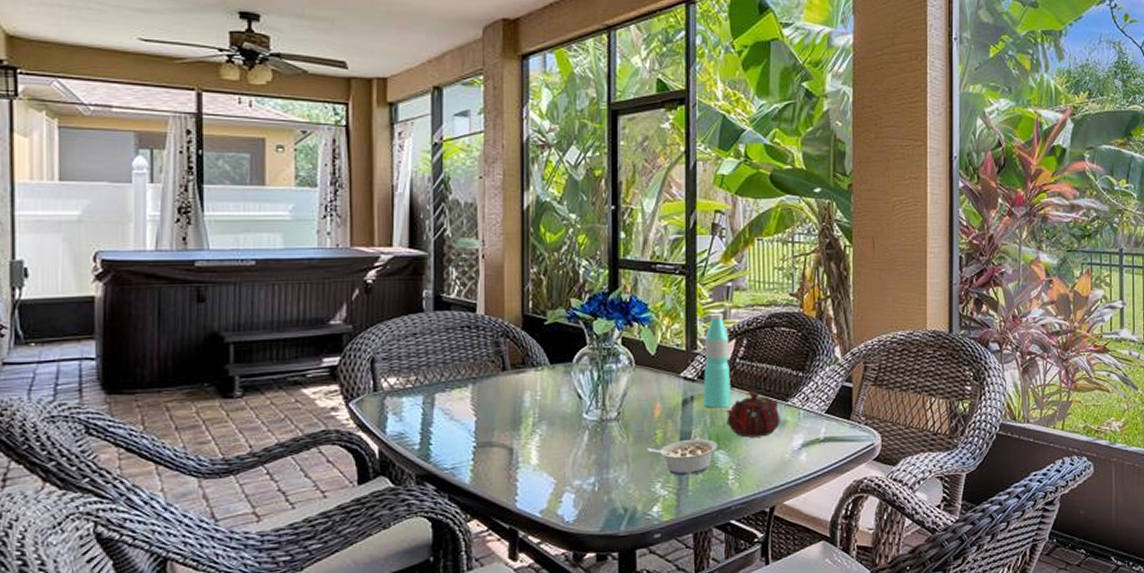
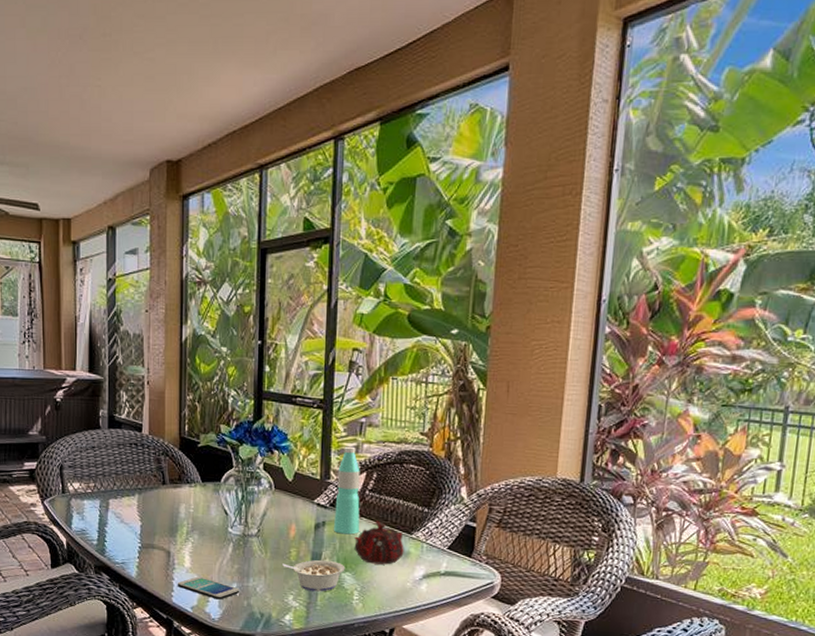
smartphone: none [522,473,599,499] -> present [177,576,240,600]

